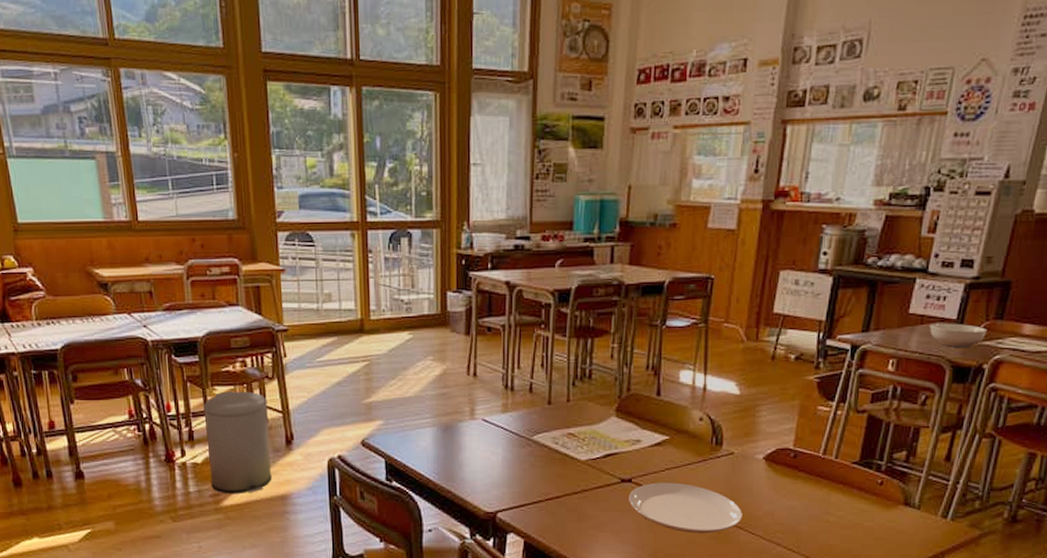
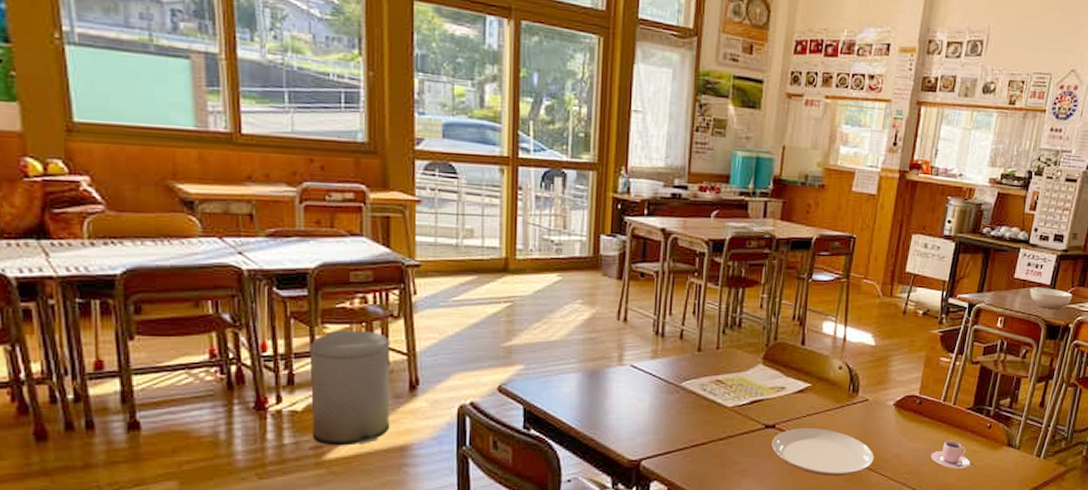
teacup: none [809,498,863,529] -> present [931,440,975,469]

